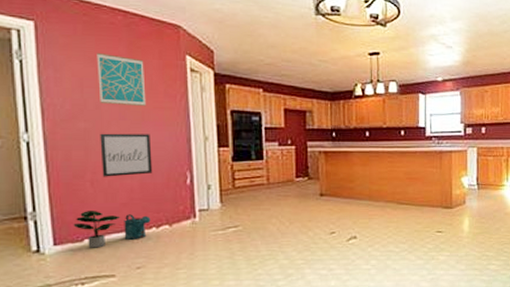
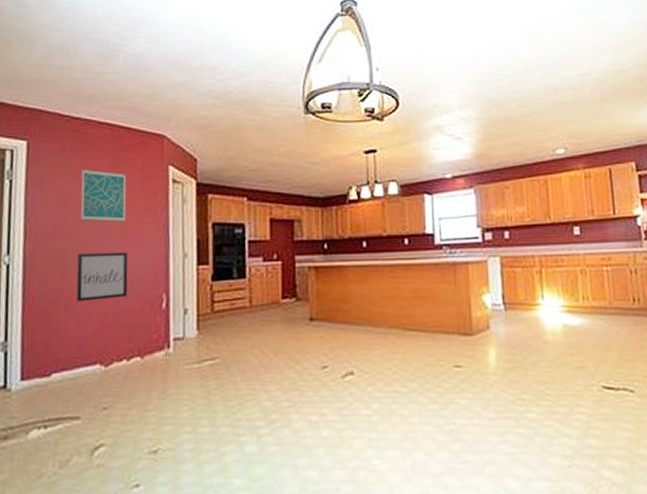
potted plant: present [73,211,121,248] -> none [42,340,91,384]
watering can: present [124,214,151,240] -> none [92,344,122,374]

